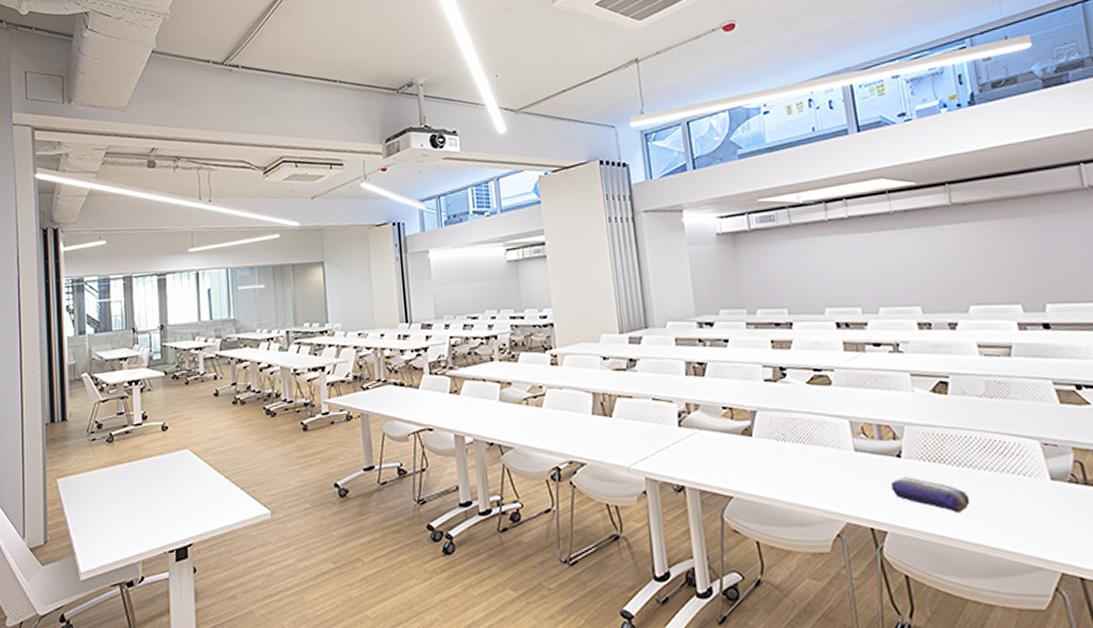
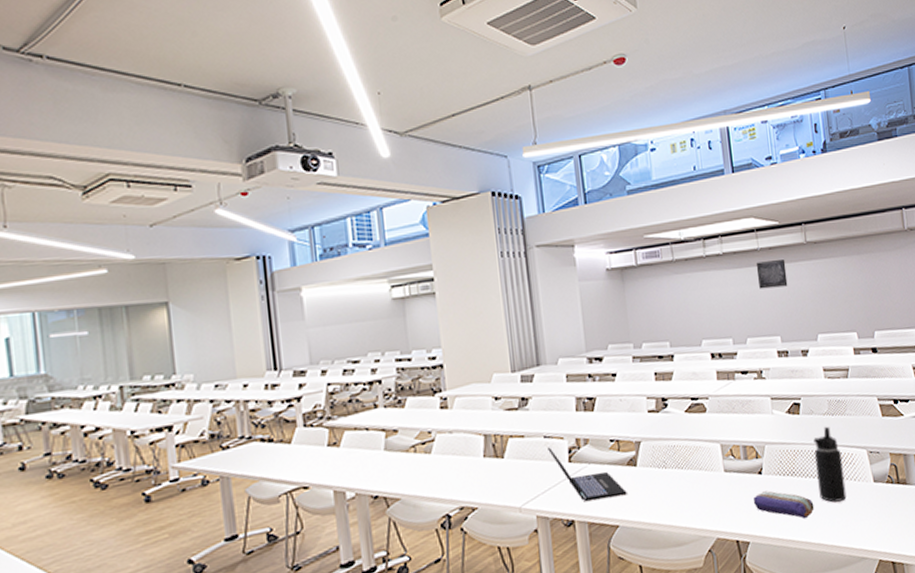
laptop: none [656,409,742,469] -> present [548,447,627,502]
wall art: none [888,223,929,255] -> present [756,260,788,289]
water bottle: none [967,410,1014,498] -> present [813,426,847,503]

